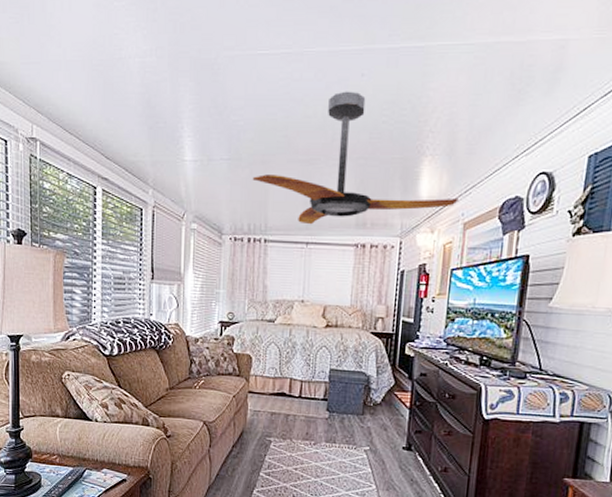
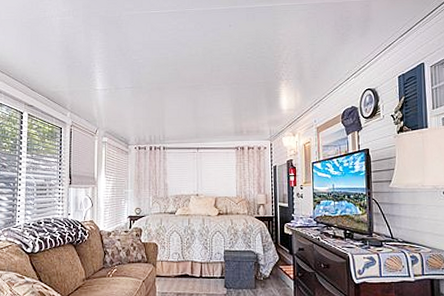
ceiling fan: present [252,91,459,225] -> none [151,37,311,134]

